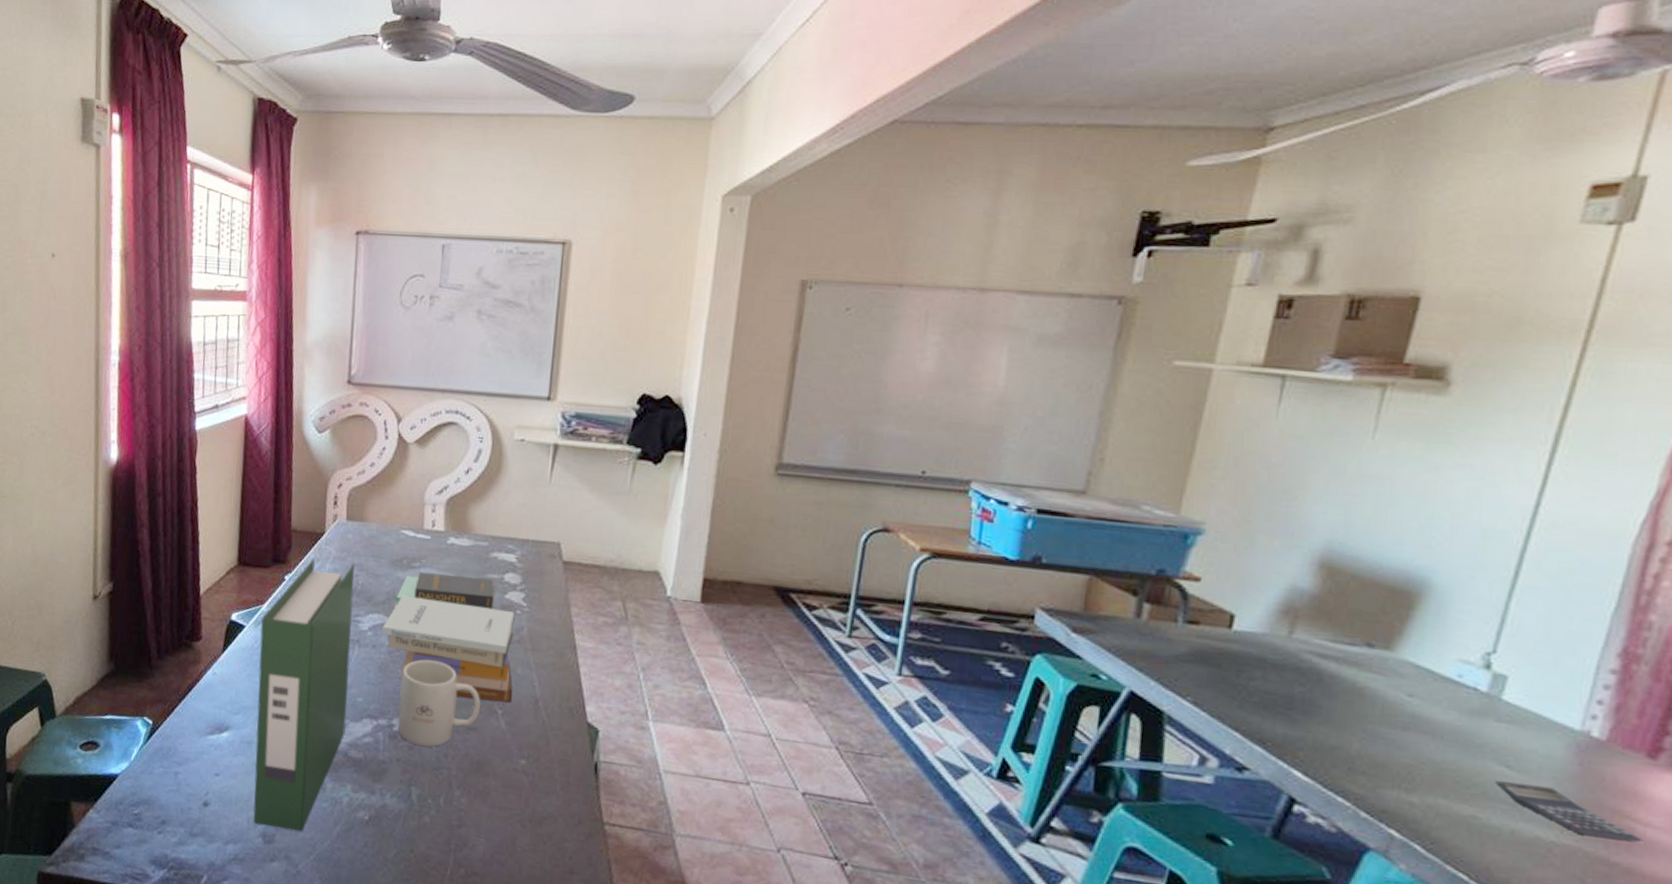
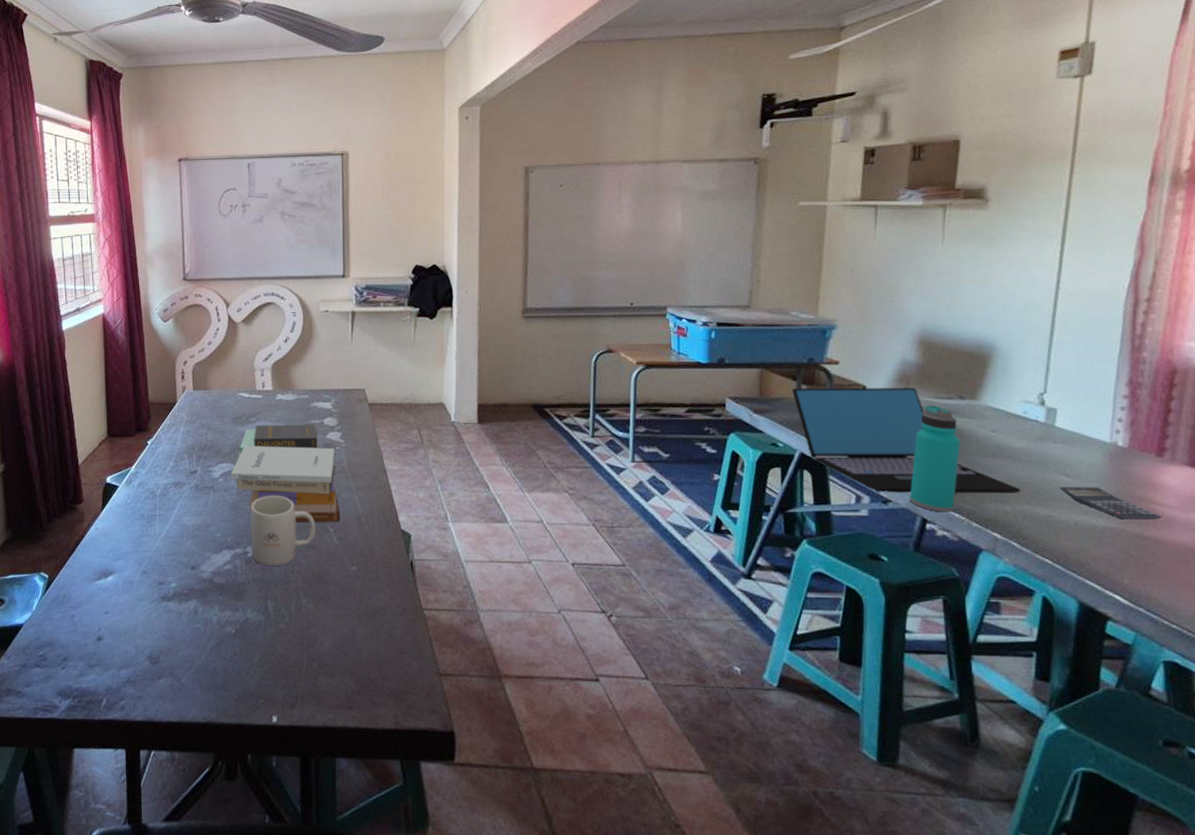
binder: present [253,559,355,831] -> none [131,425,209,650]
laptop: none [1129,606,1438,782] -> present [792,388,1021,493]
water bottle: none [1275,649,1360,794] -> present [909,404,961,512]

